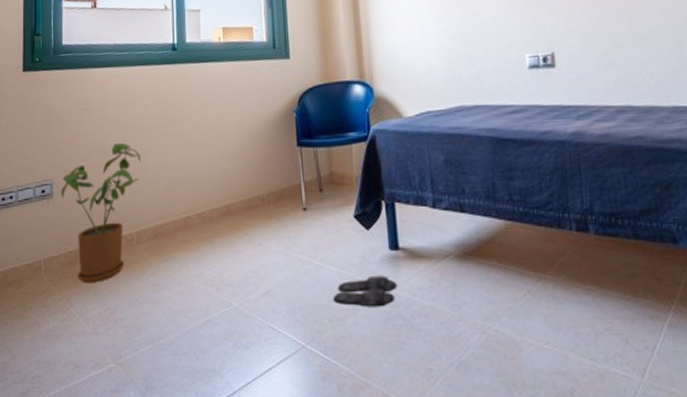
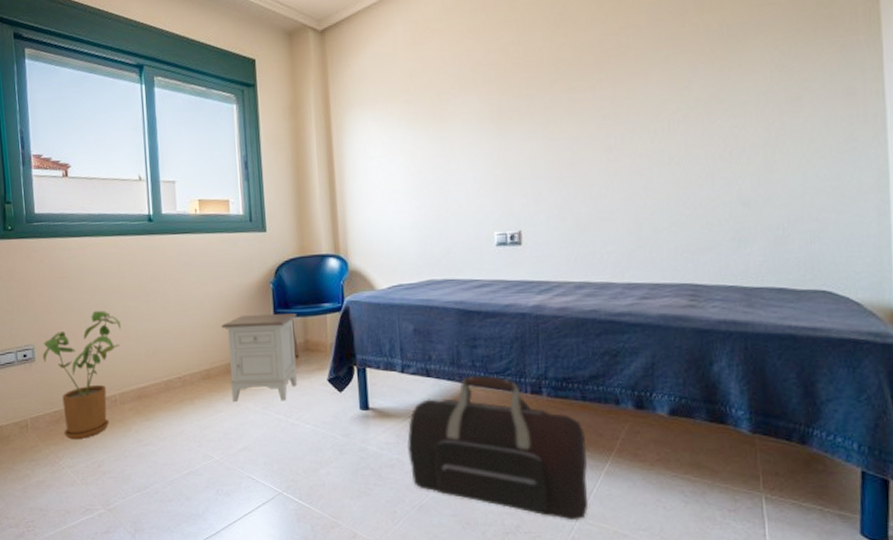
nightstand: none [243,144,322,242] -> present [221,313,297,403]
slippers: present [333,275,397,307] -> none [307,432,366,460]
duffel bag: none [441,211,652,383] -> present [406,376,589,521]

